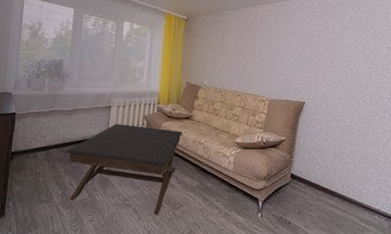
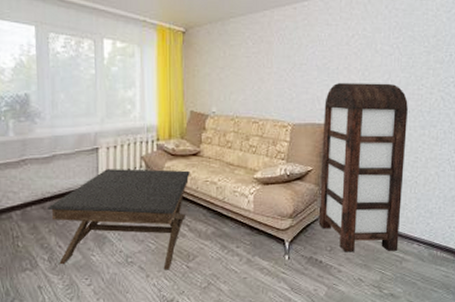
bookshelf: none [289,68,371,220] -> present [318,83,408,253]

